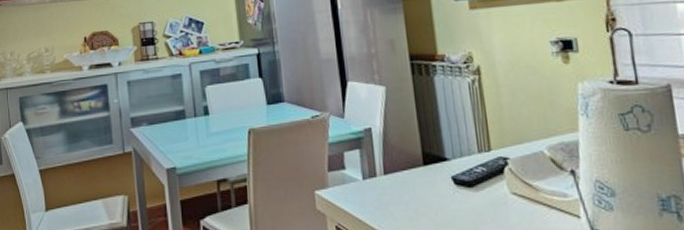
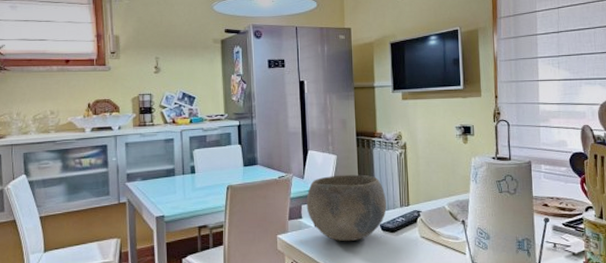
bowl: none [349,110,459,200] -> present [306,174,386,242]

